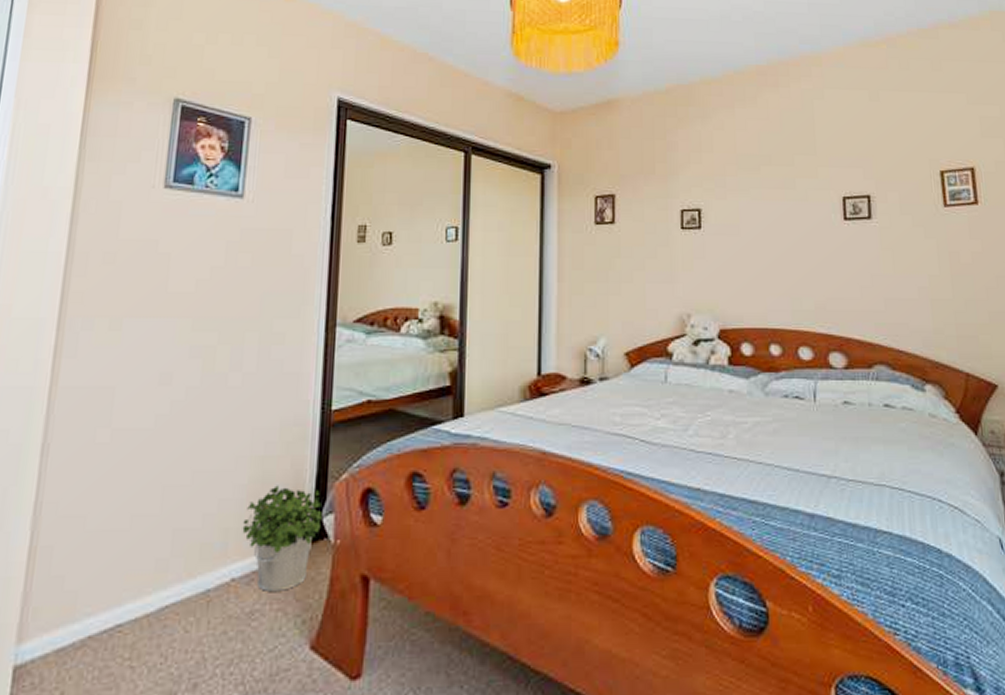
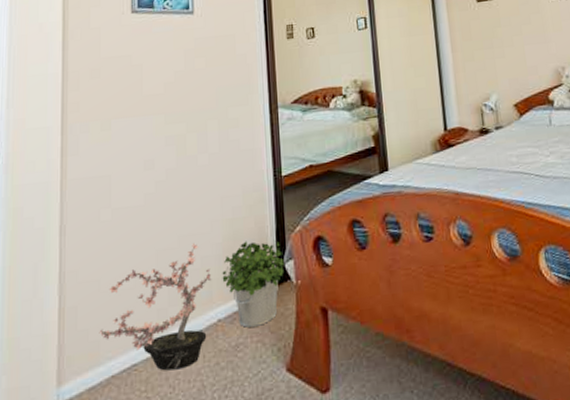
potted plant: none [78,481,230,636] -> present [99,242,212,371]

